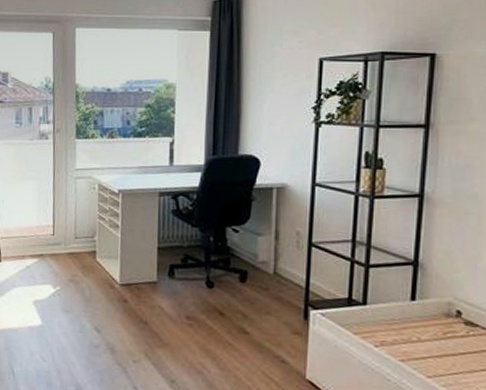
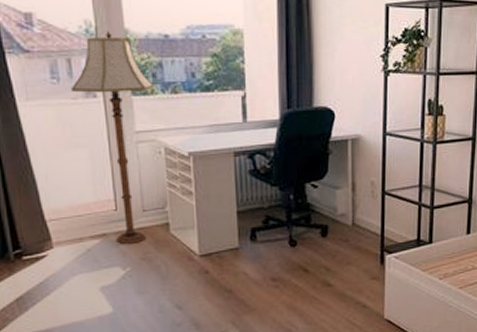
floor lamp: none [29,86,95,266] -> present [70,31,154,244]

